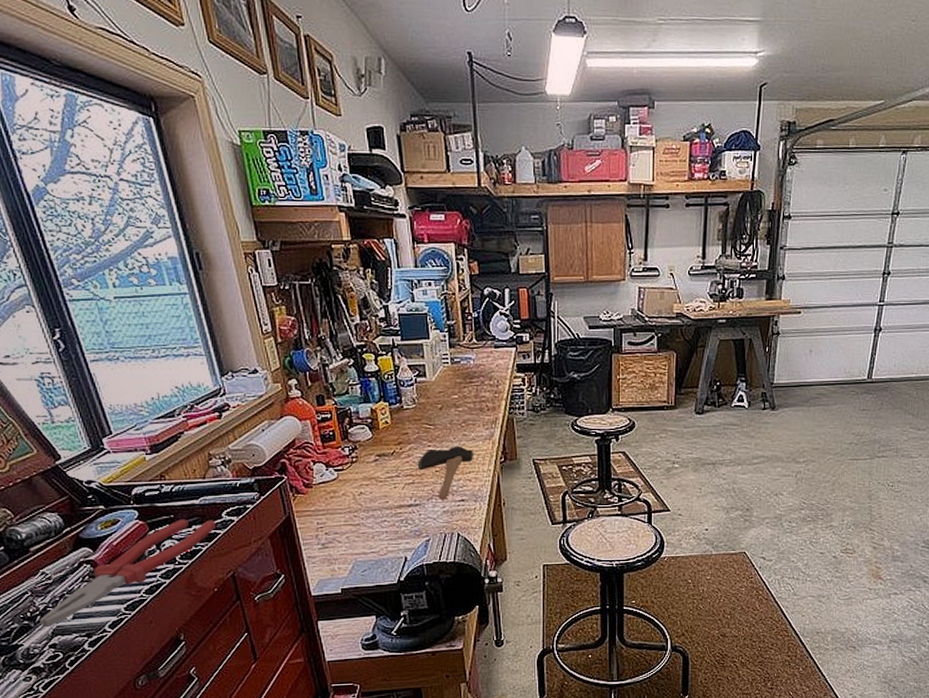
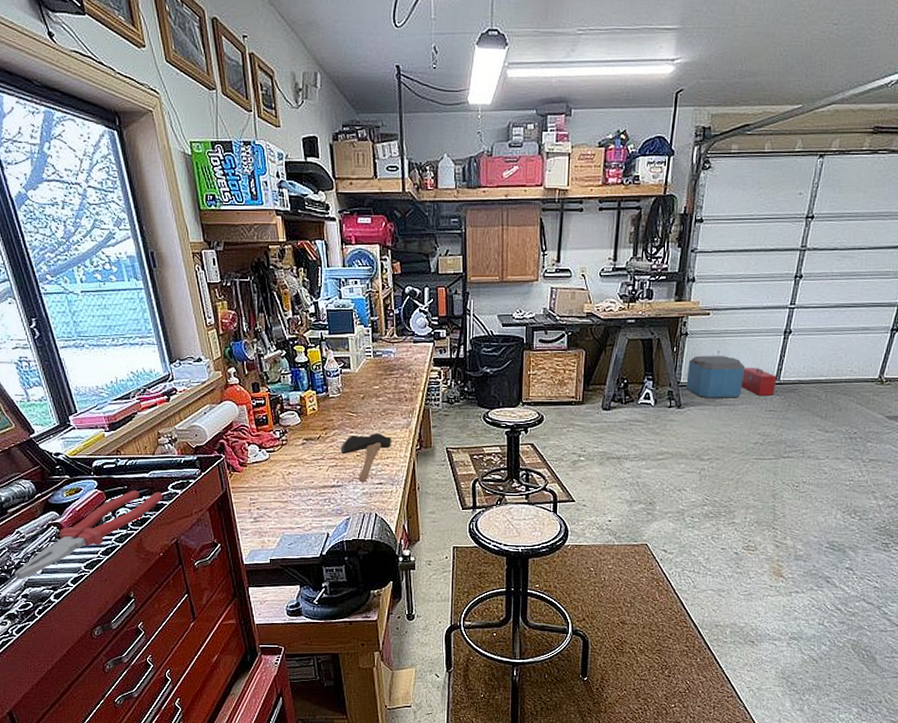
storage container: none [779,355,838,400] -> present [686,355,745,399]
toolbox: none [835,367,869,395] -> present [741,368,777,396]

